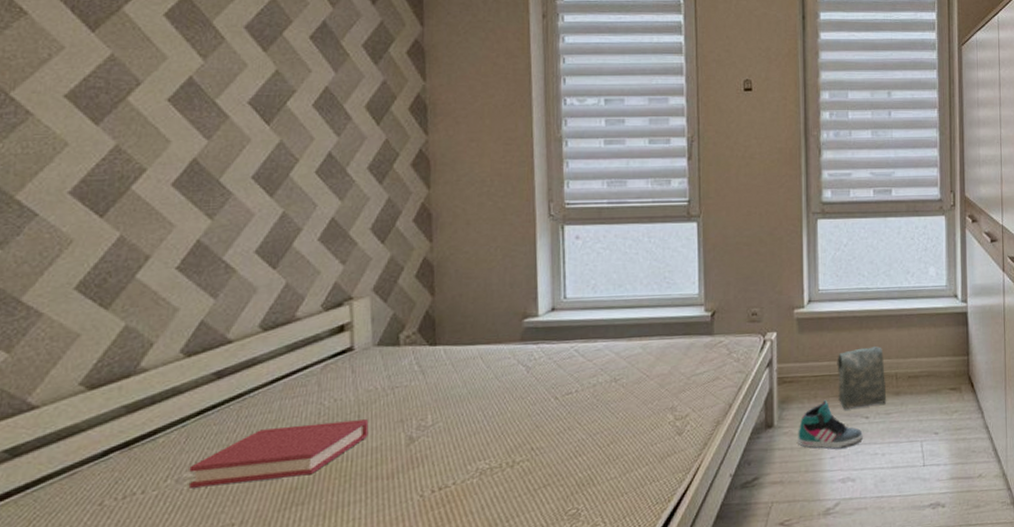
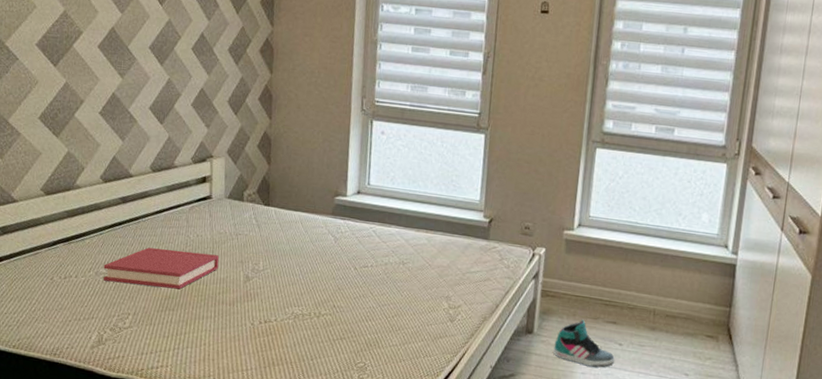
bag: present [837,345,886,410] -> none [595,278,645,335]

